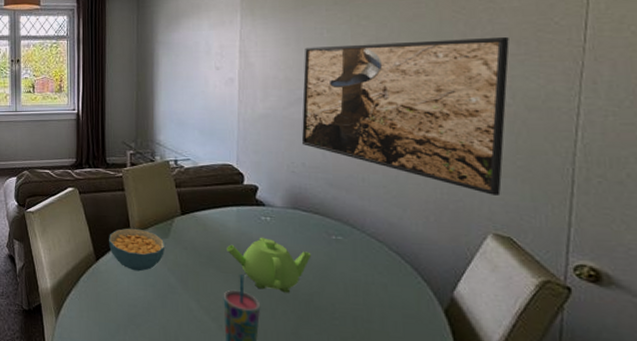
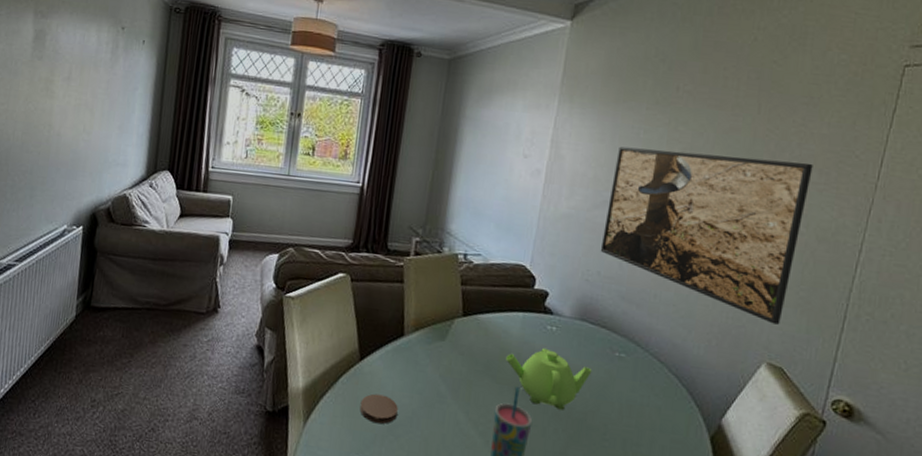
coaster: none [102,289,135,315] -> present [359,393,398,424]
cereal bowl: present [109,228,166,272] -> none [377,325,440,376]

